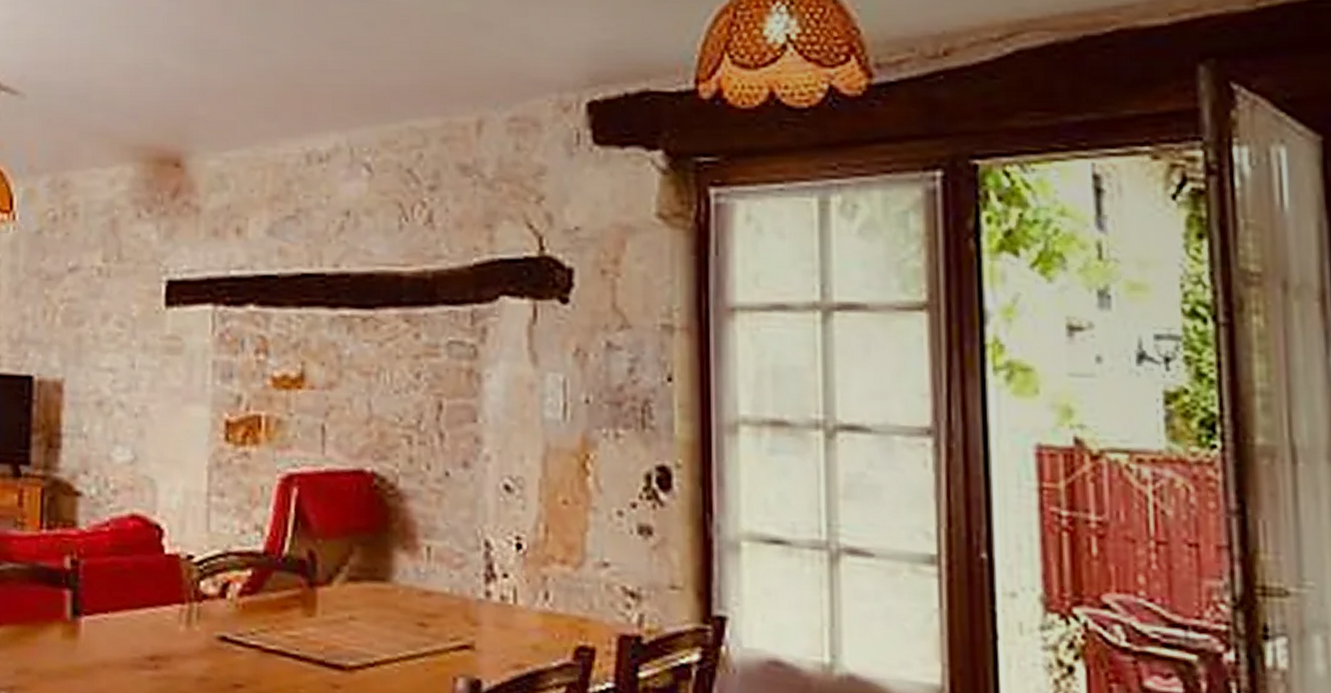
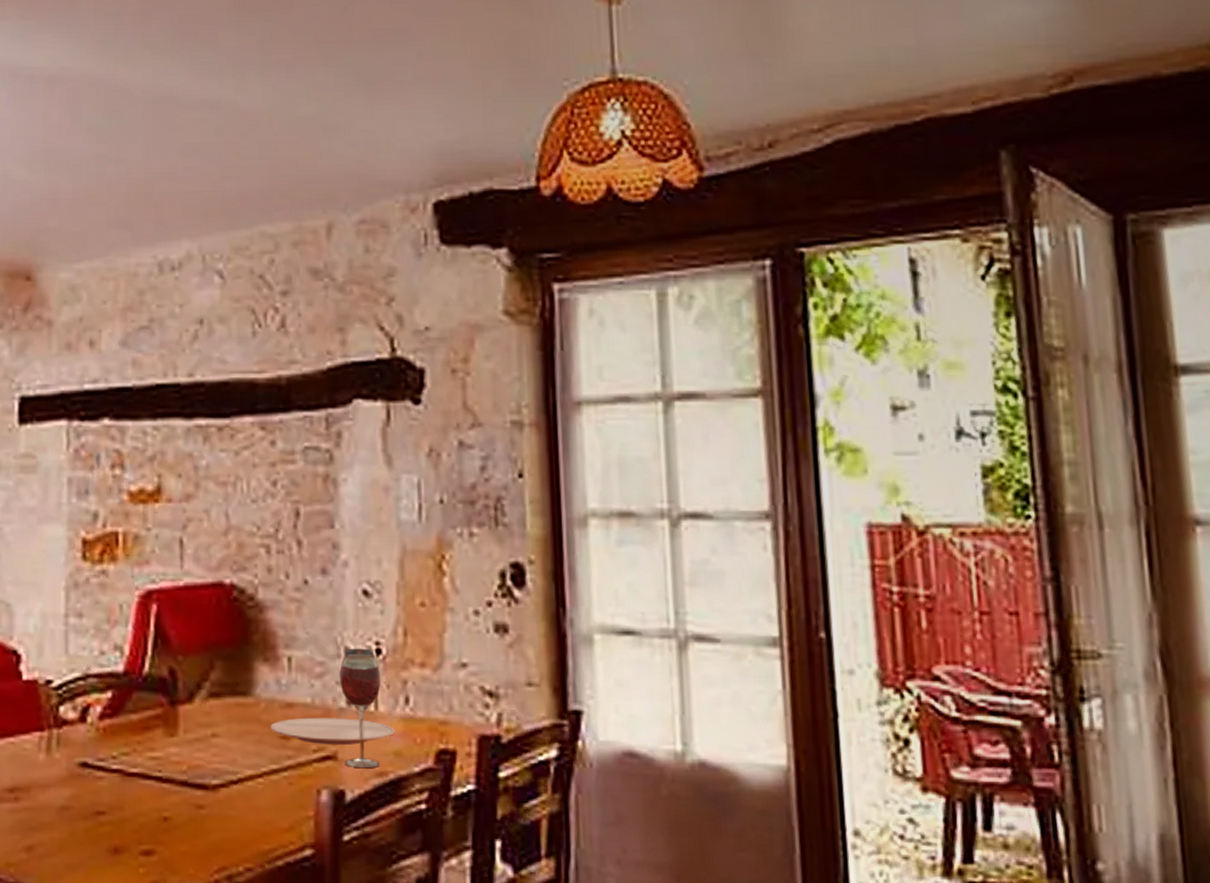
plate: none [408,606,534,636] -> present [270,717,395,746]
wineglass: none [479,541,520,660] -> present [339,648,381,768]

